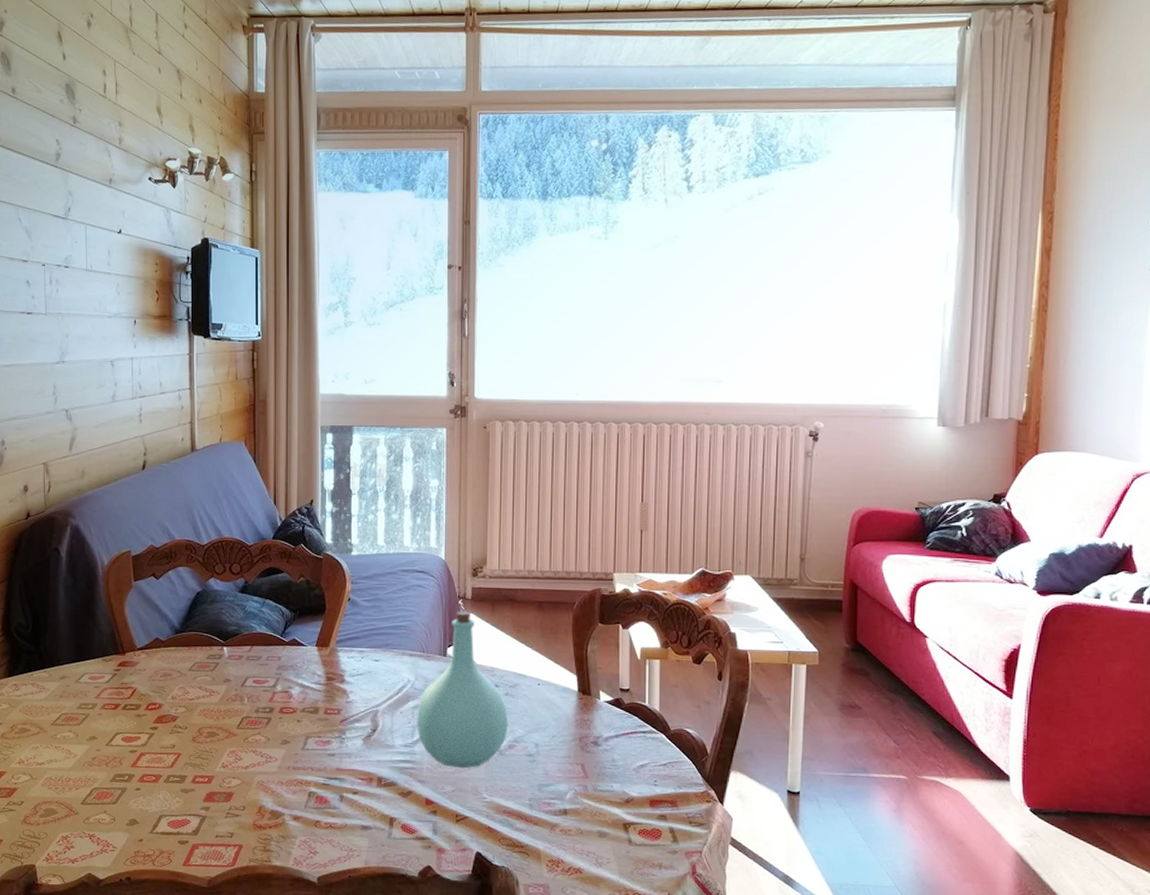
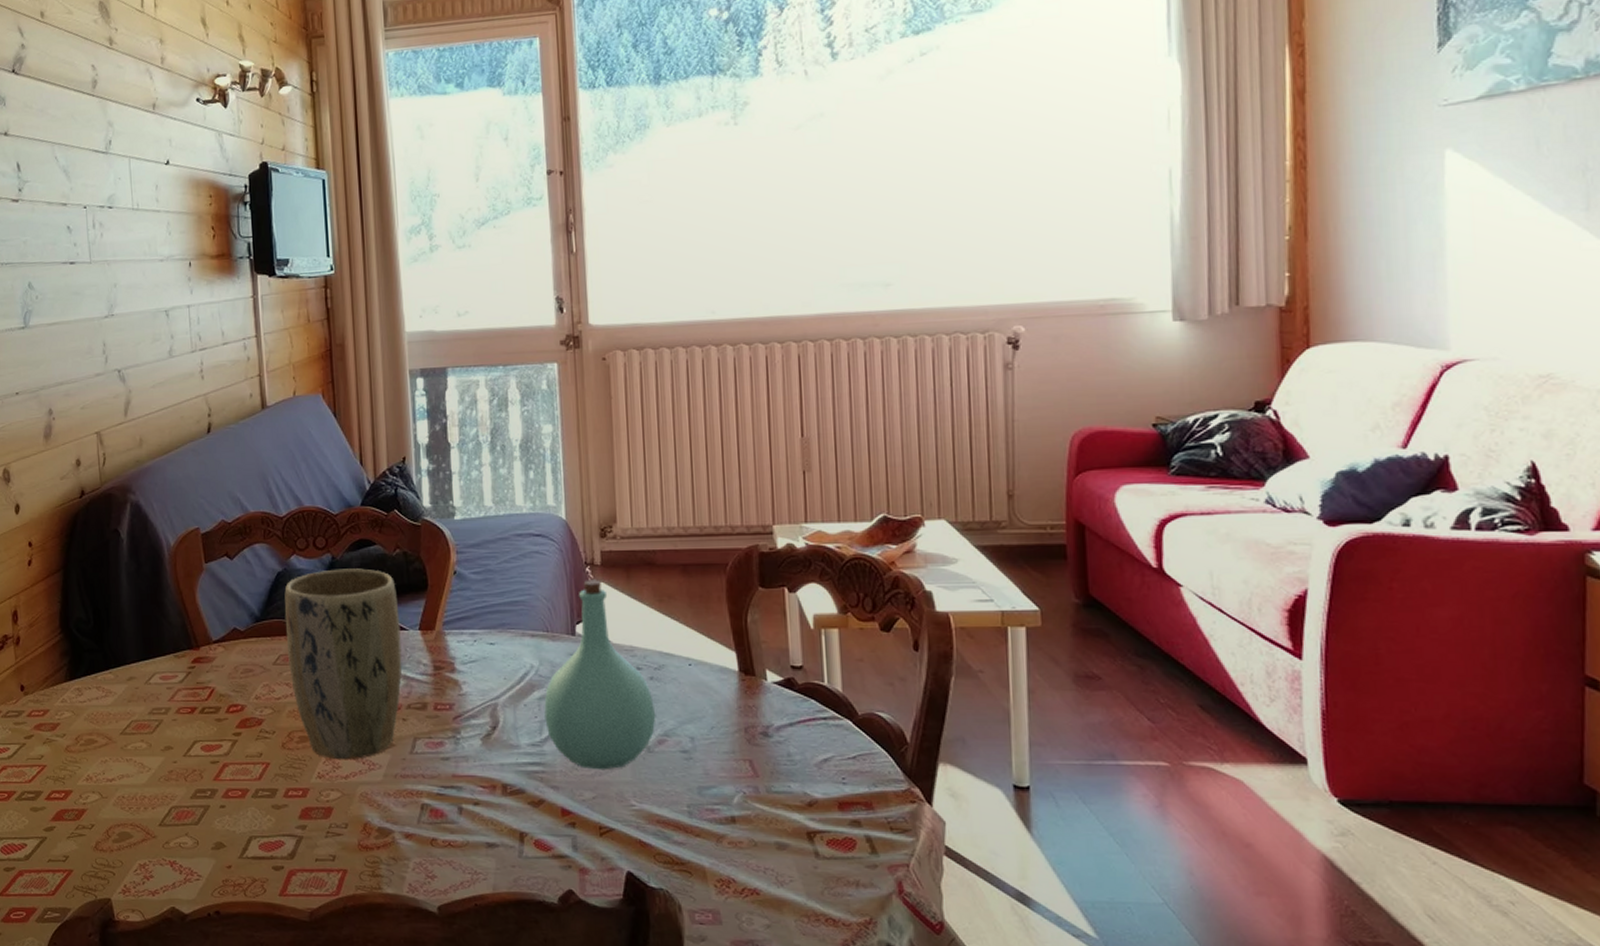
plant pot: none [201,591,300,754] -> present [284,568,402,761]

